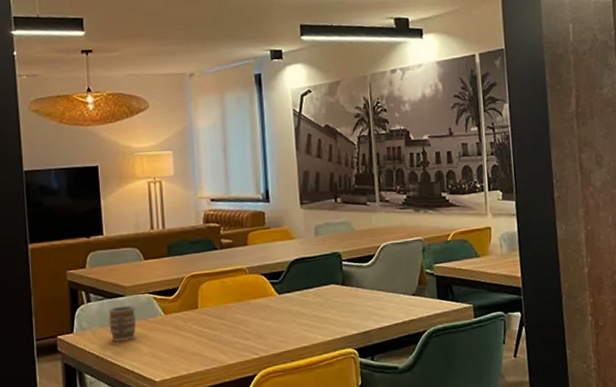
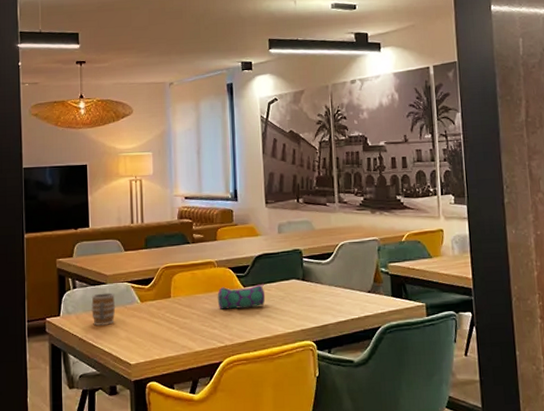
pencil case: none [249,290,303,319] -> present [217,284,266,310]

